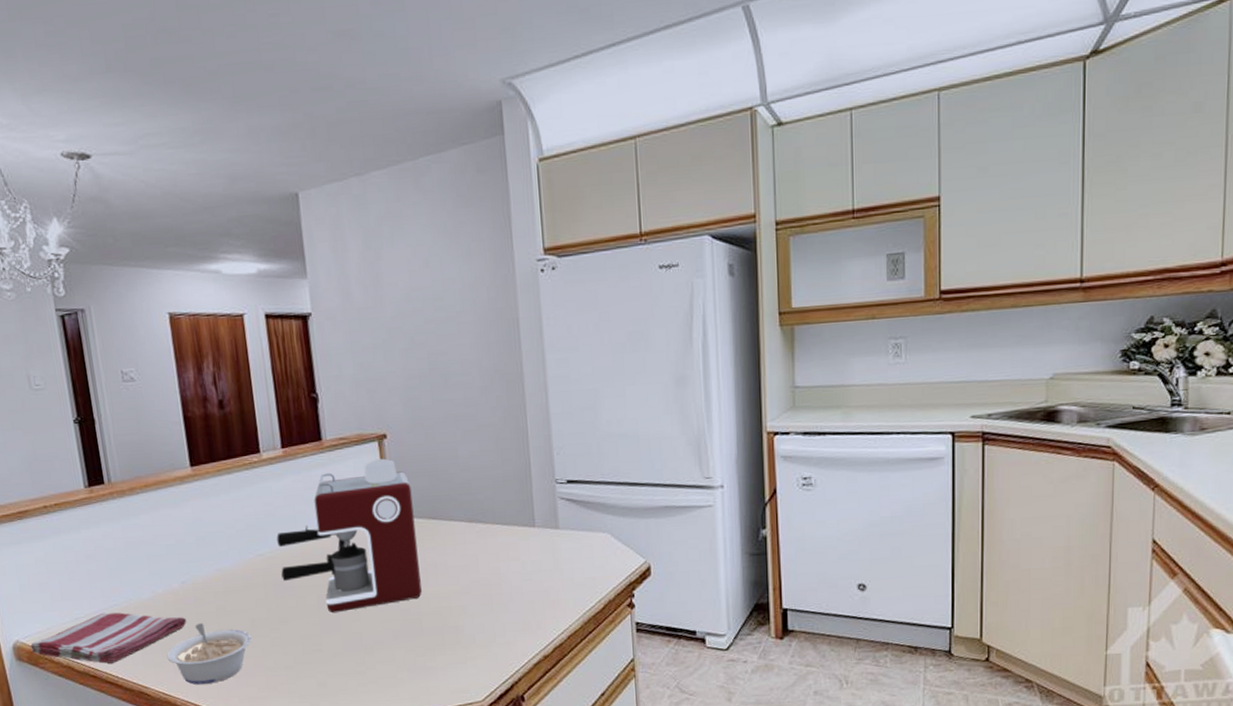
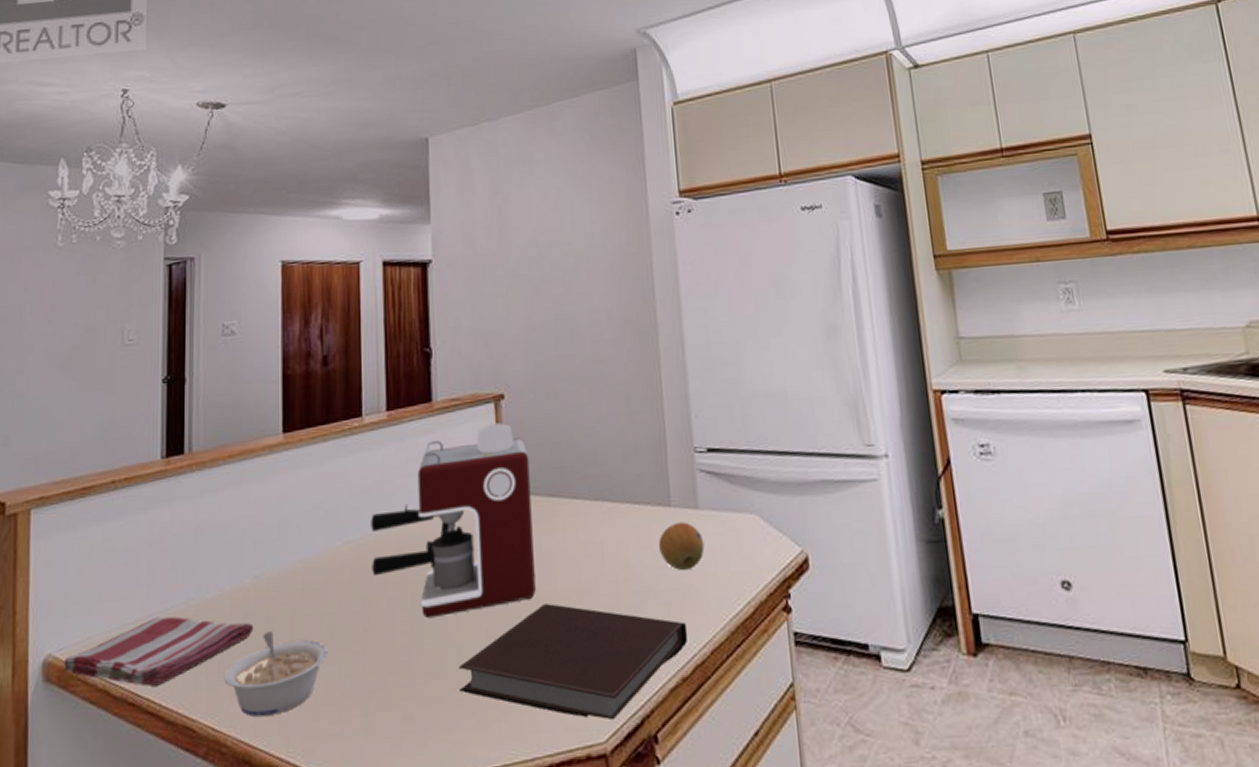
notebook: none [361,602,549,686] -> present [459,604,688,721]
fruit: none [524,539,564,576] -> present [658,522,705,570]

